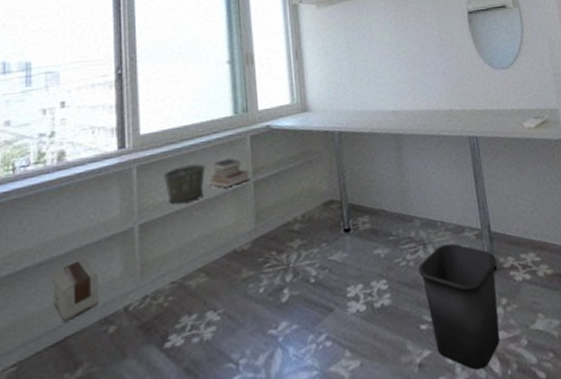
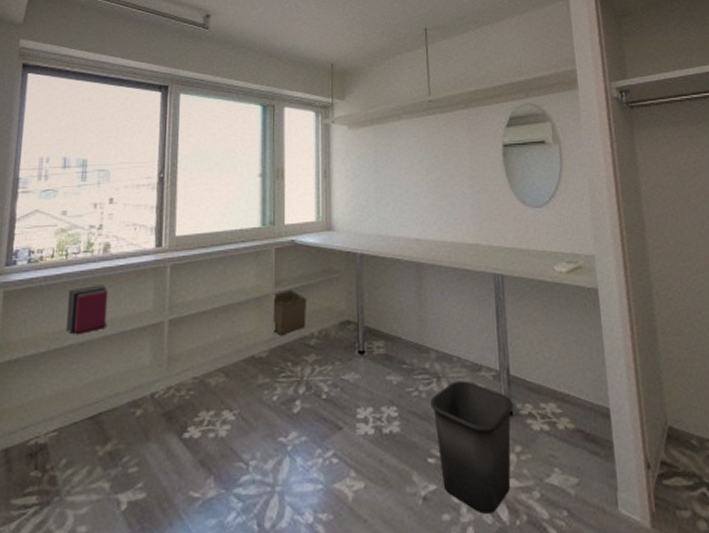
books: none [19,197,67,256] -> present [66,285,109,334]
box: present [51,259,98,323] -> none [90,344,130,400]
basket: present [163,163,206,204] -> none [193,268,232,305]
books: present [210,158,249,189] -> none [235,267,271,296]
decorative box: none [251,175,288,226] -> present [273,289,308,336]

